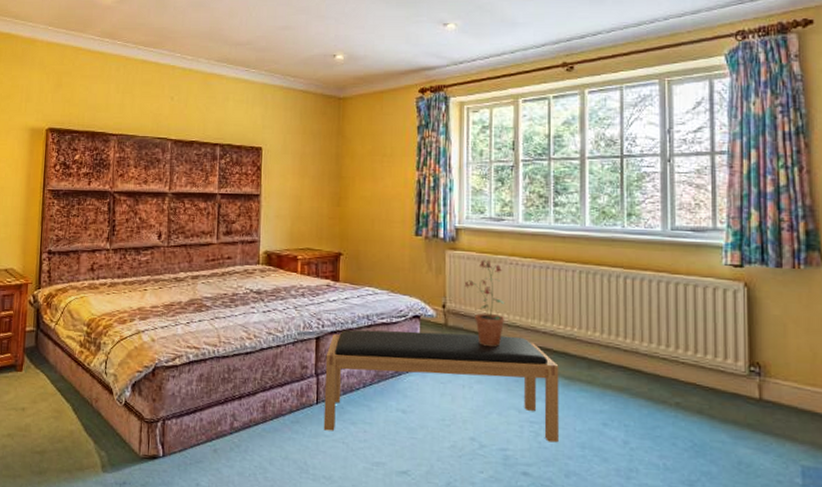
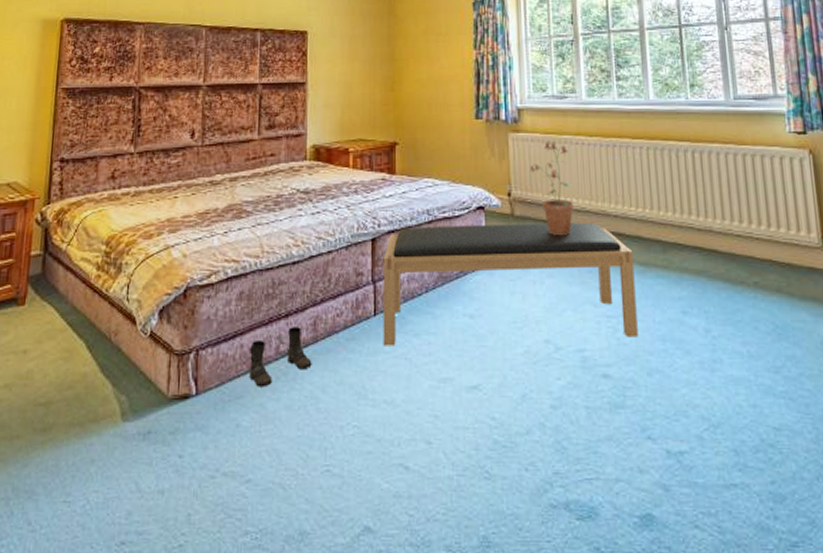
boots: none [207,407,261,456] -> present [249,327,312,387]

